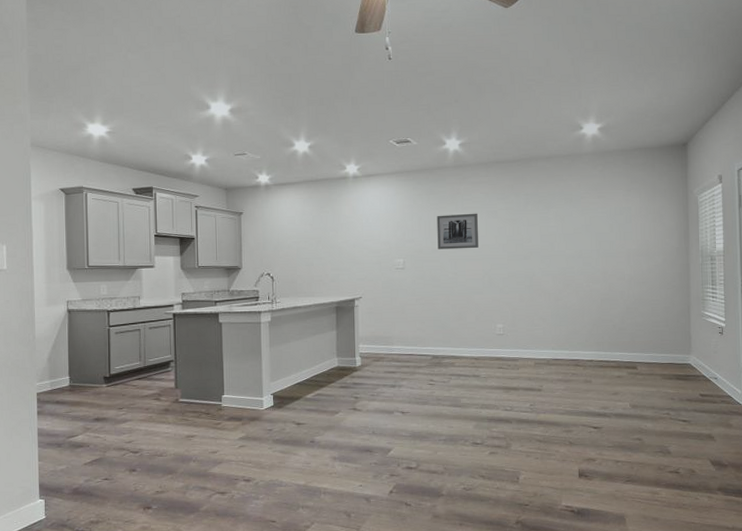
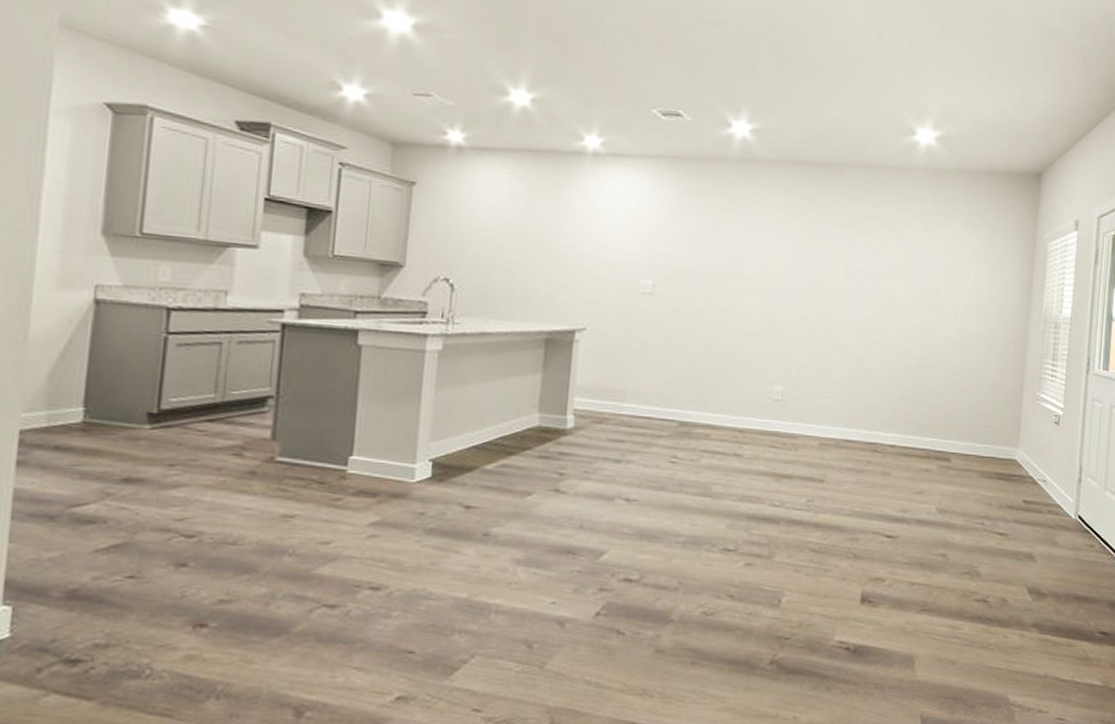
wall art: present [437,213,478,250] -> none [704,224,765,278]

